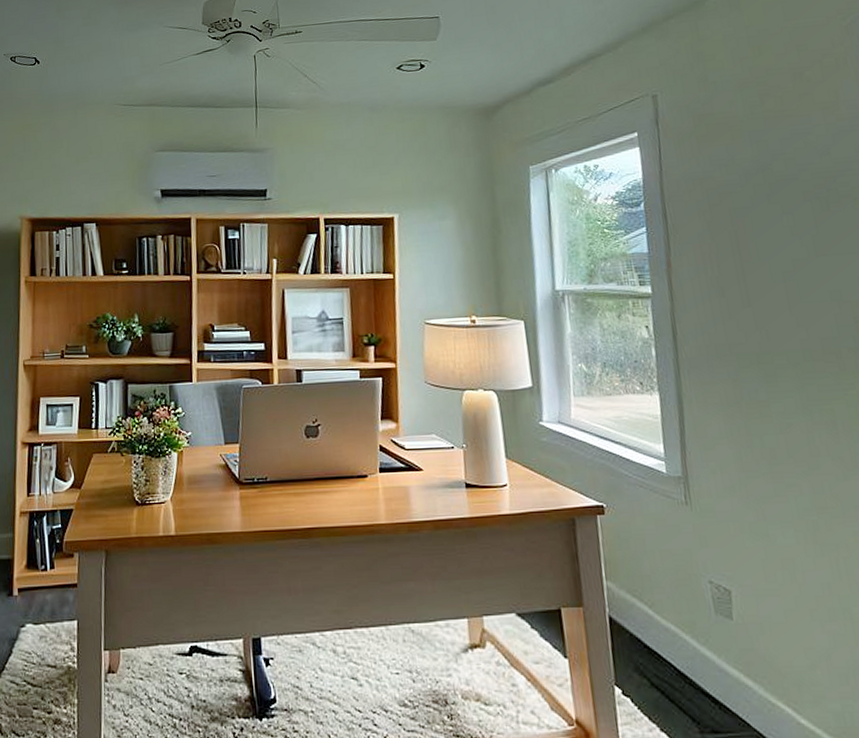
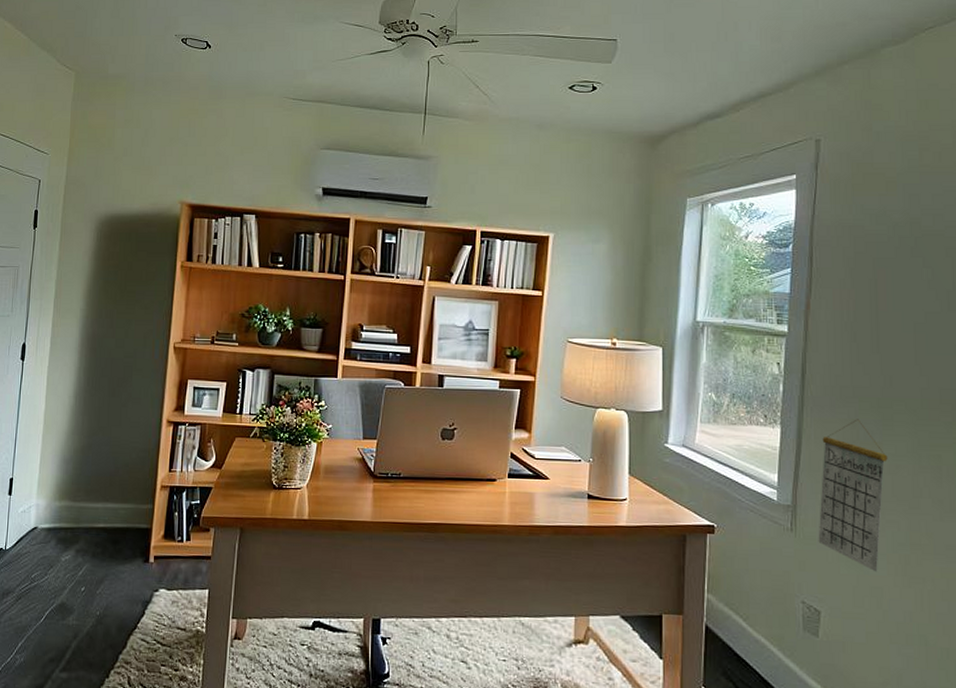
calendar: none [704,378,786,542] -> present [818,419,888,572]

